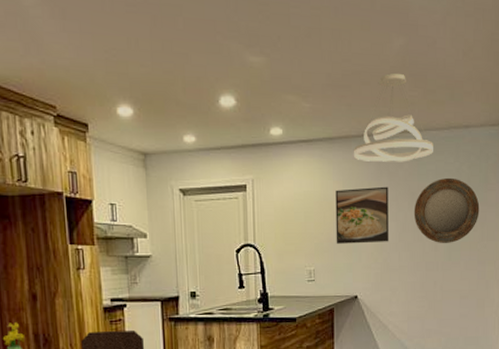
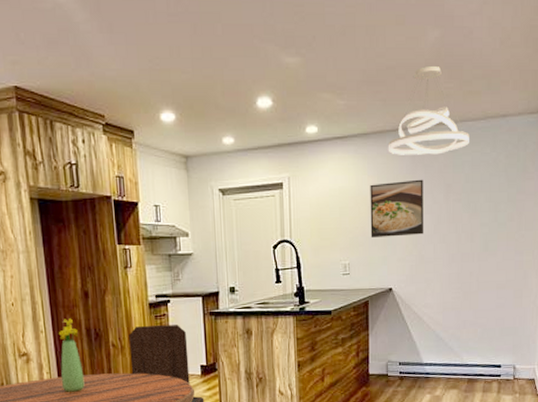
home mirror: present [414,177,480,244] -> none [449,168,517,235]

